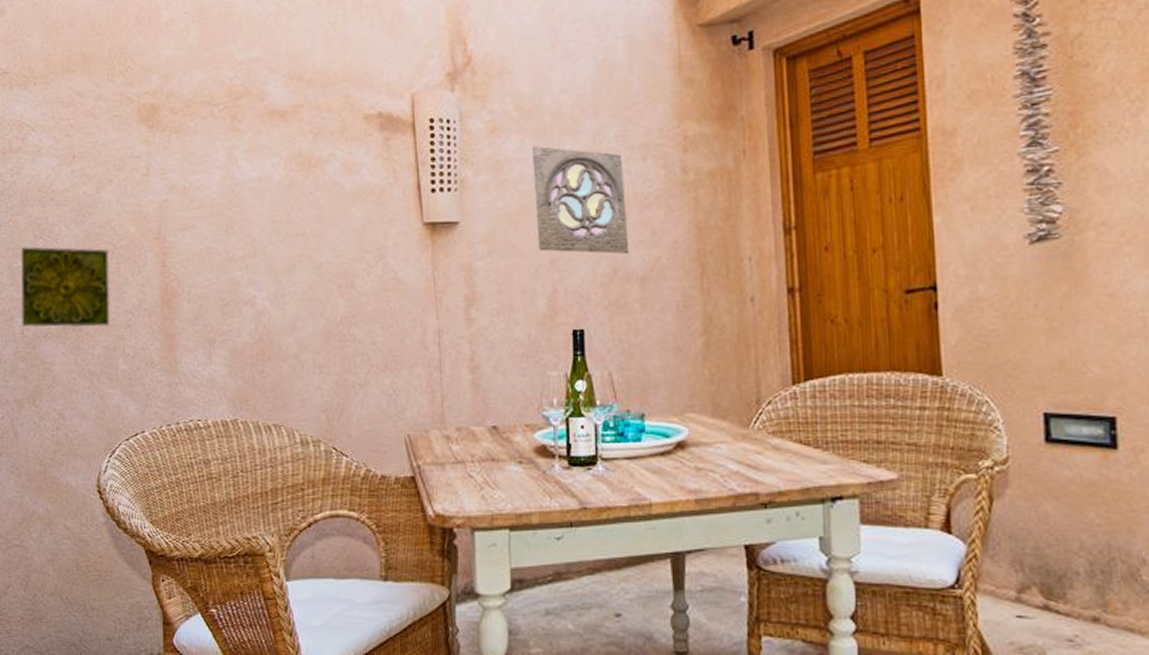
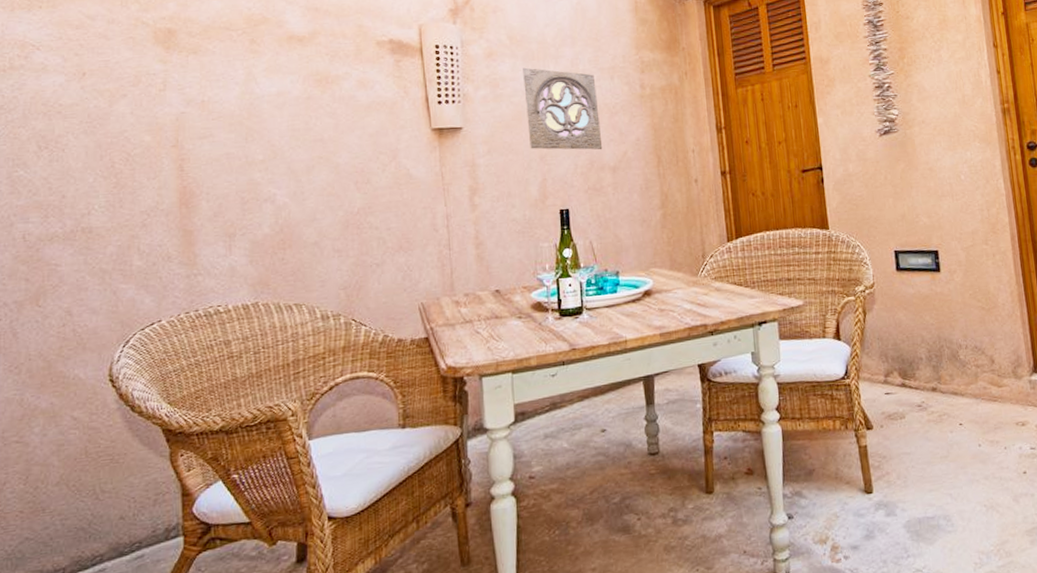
decorative tile: present [21,246,110,328] -> none [22,156,124,232]

